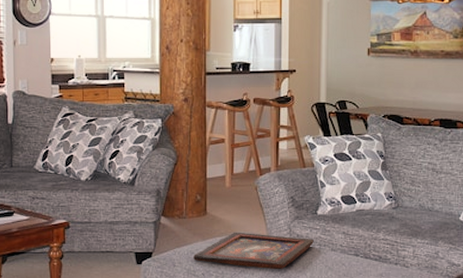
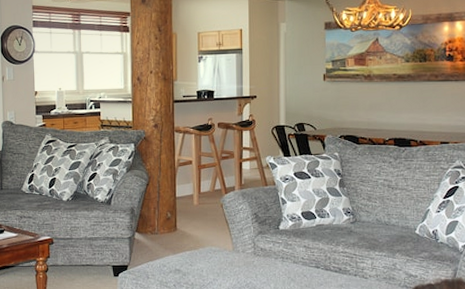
decorative tray: present [194,232,314,270] -> none [165,246,277,281]

